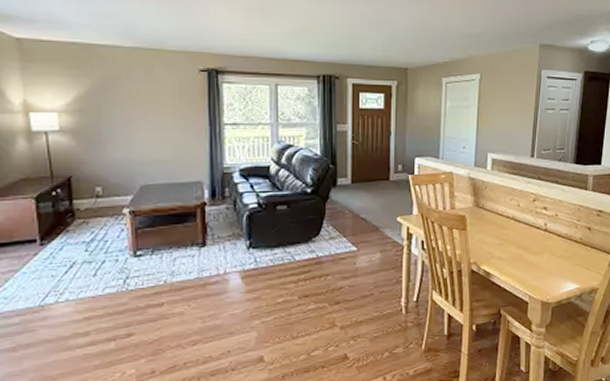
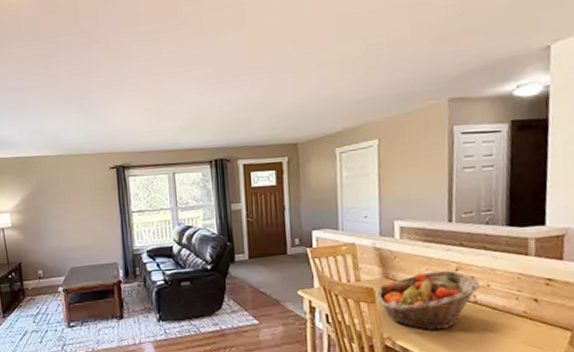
fruit basket: none [467,201,551,255] -> present [375,270,481,330]

